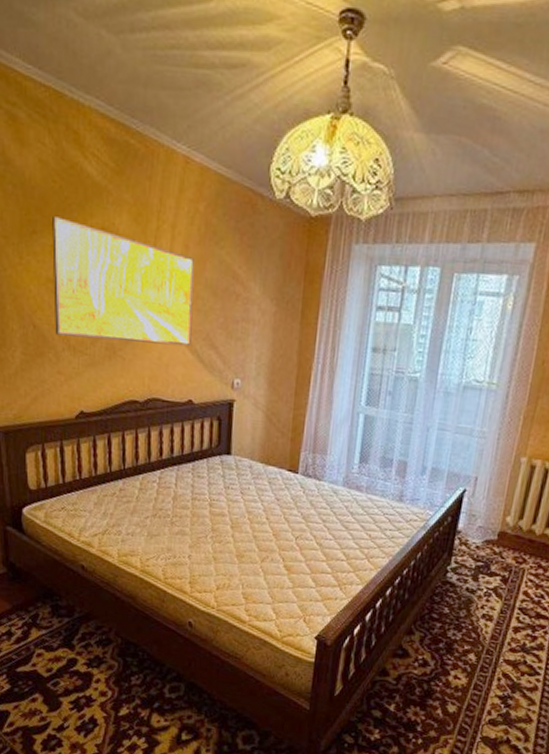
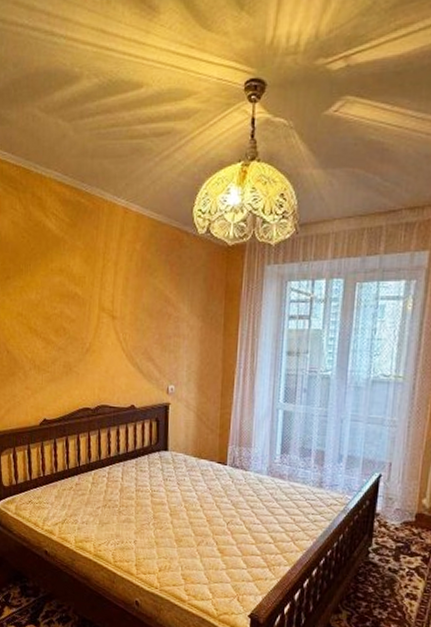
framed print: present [52,216,194,347] -> none [22,264,134,361]

